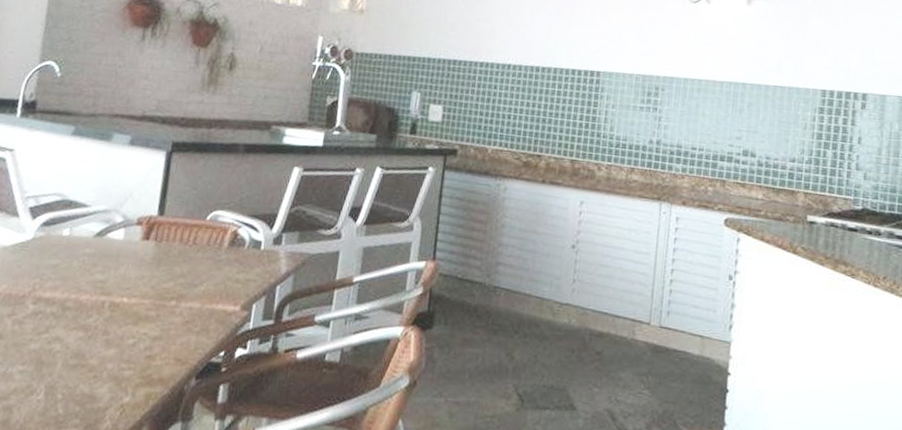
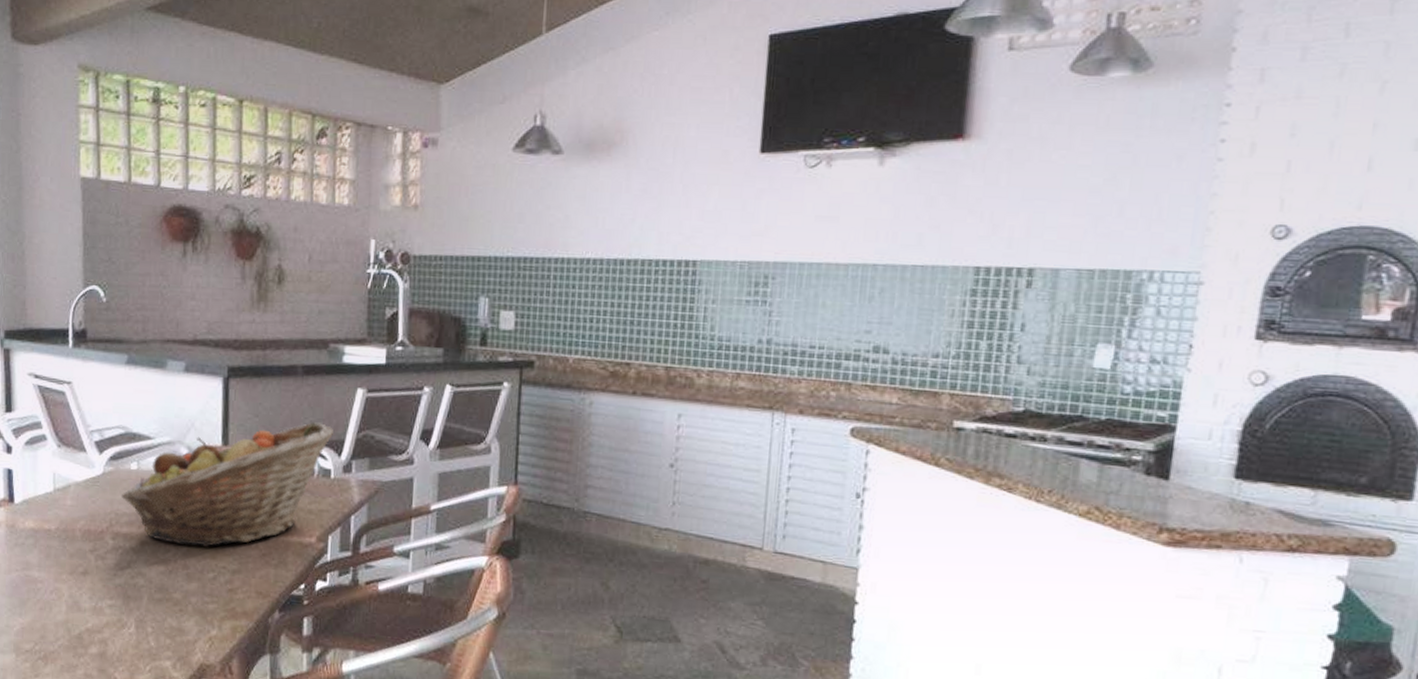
fruit basket: none [48,196,268,313] -> present [120,422,333,547]

